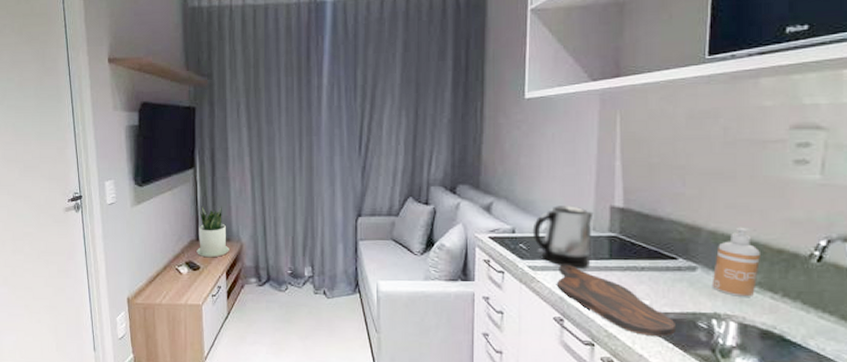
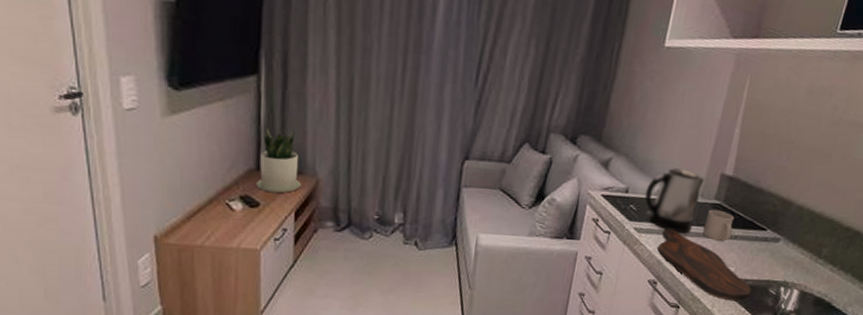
mug: none [603,242,638,274] -> present [702,209,735,242]
soap dispenser: present [711,227,762,298] -> none [788,204,835,269]

